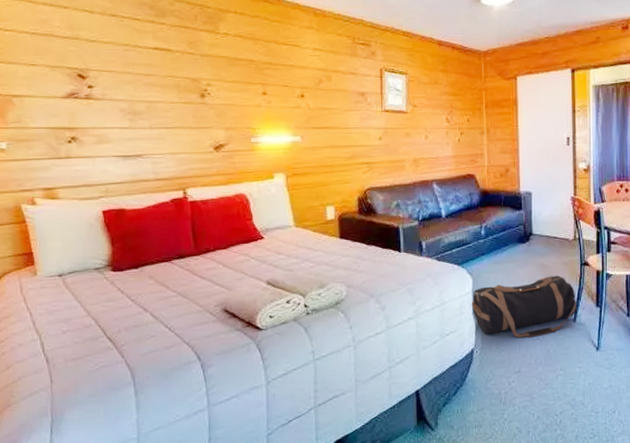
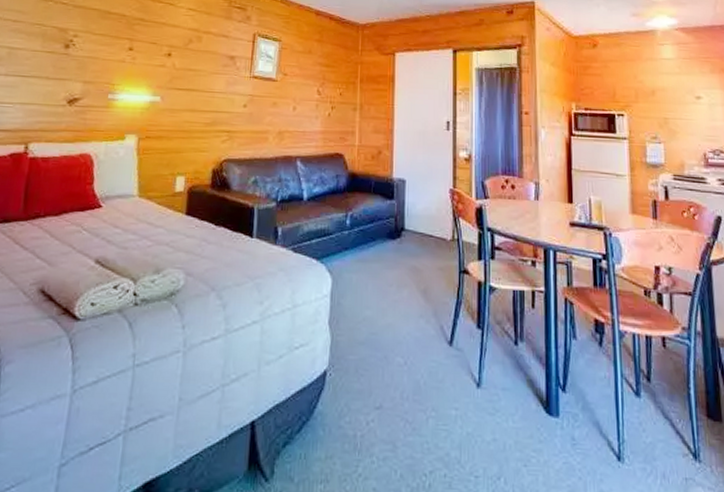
duffel bag: present [471,275,578,338] -> none [328,283,455,361]

